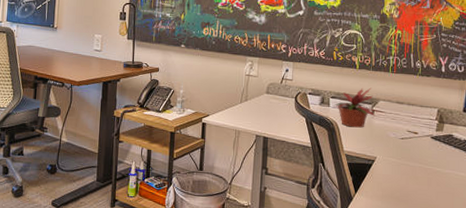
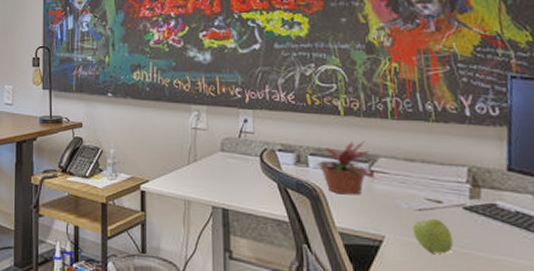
apple: none [395,144,421,169] -> present [412,218,454,254]

